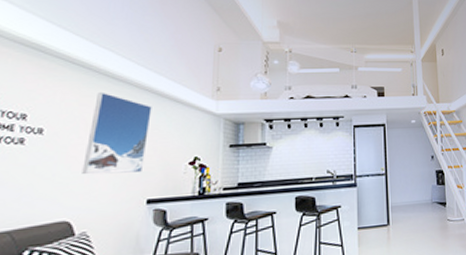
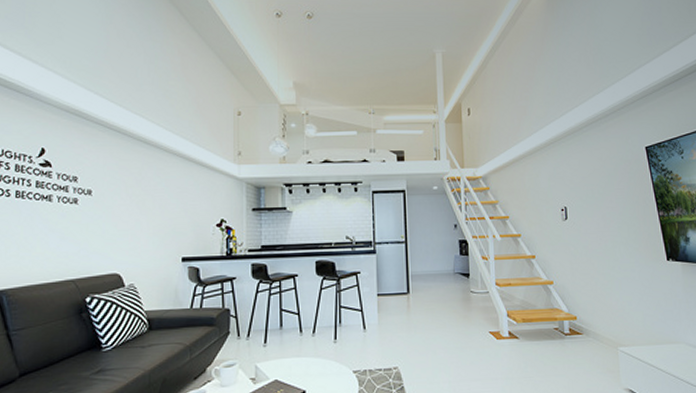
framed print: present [82,91,152,175] -> none [126,156,181,233]

